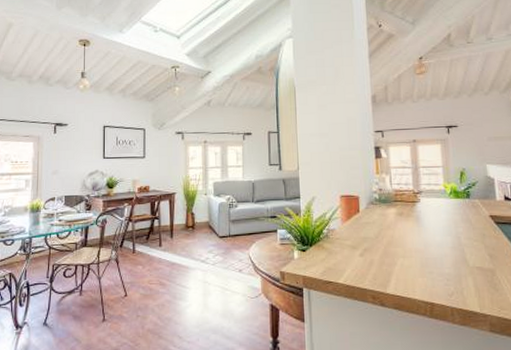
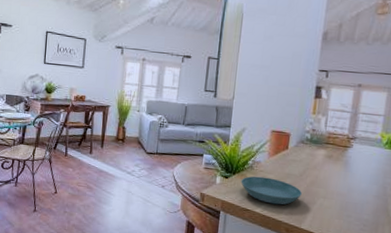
saucer: none [319,244,381,272] -> present [241,176,302,205]

